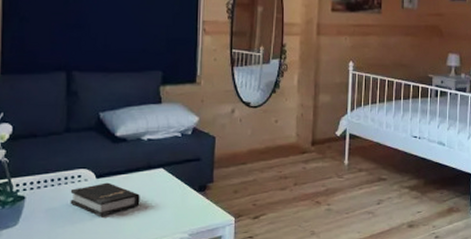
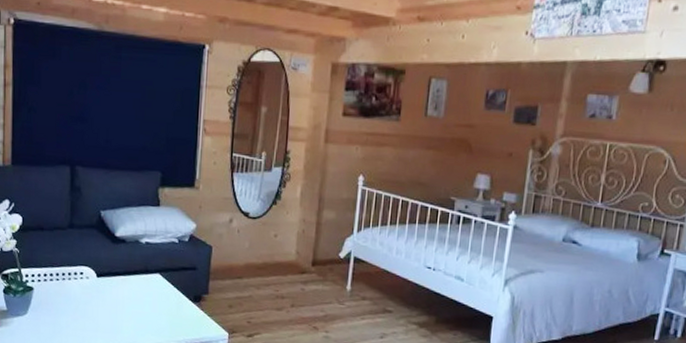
hardback book: present [70,182,140,216] -> none [73,282,137,316]

